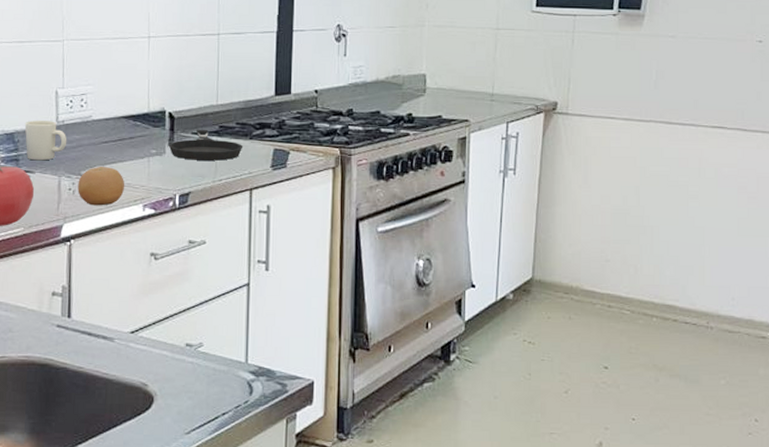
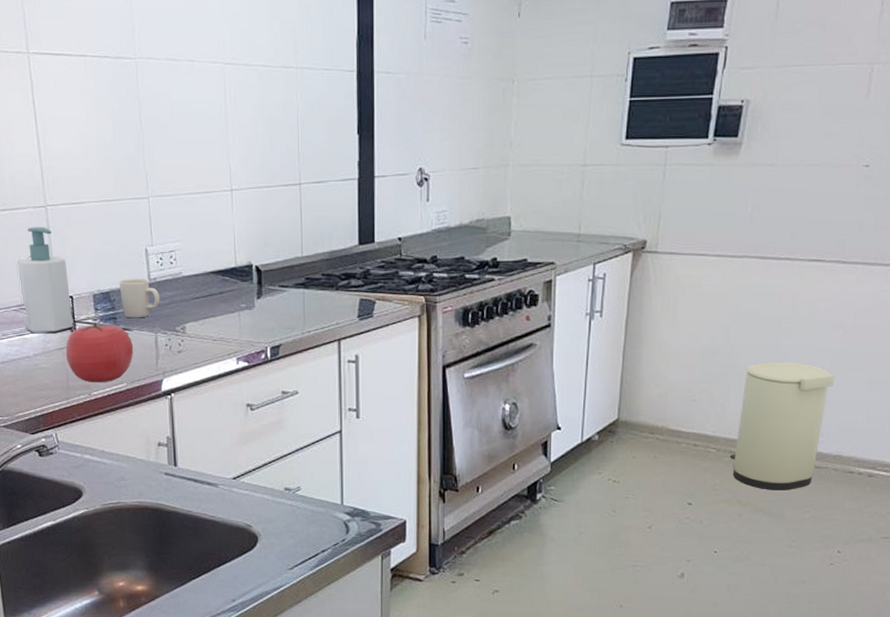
fruit: present [77,166,125,206] -> none [173,321,219,360]
frying pan: present [168,130,244,161] -> none [257,282,330,313]
pedal bin: none [643,224,743,355] -> present [729,361,835,490]

